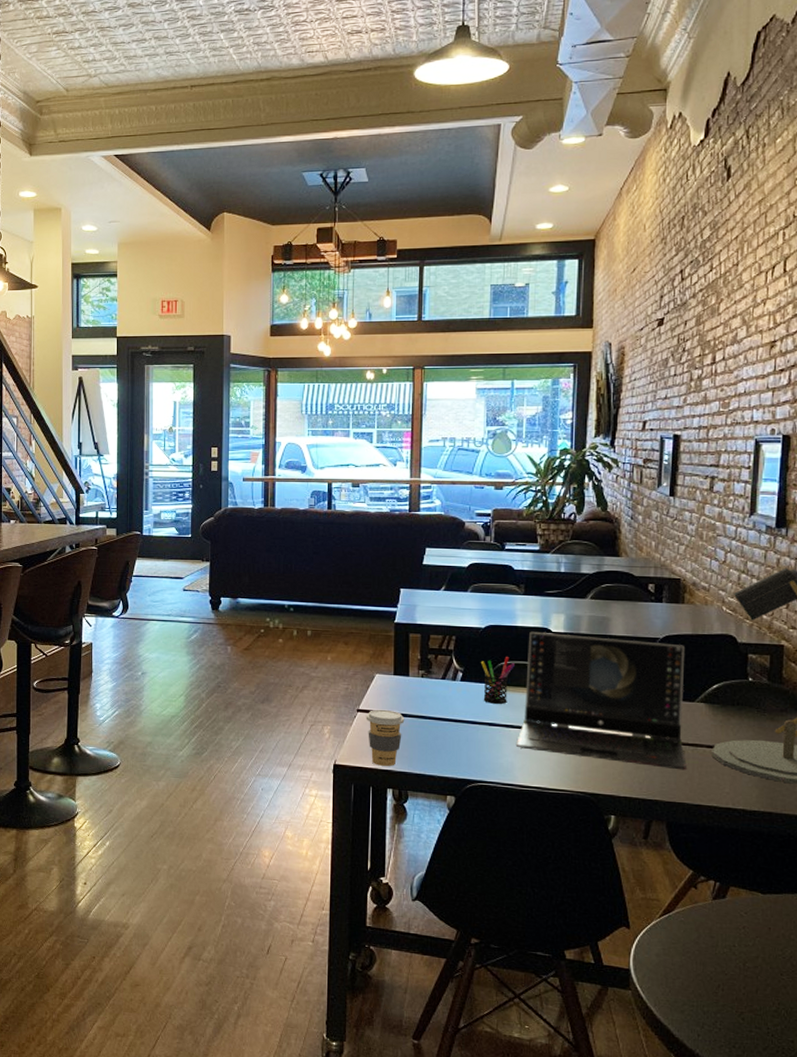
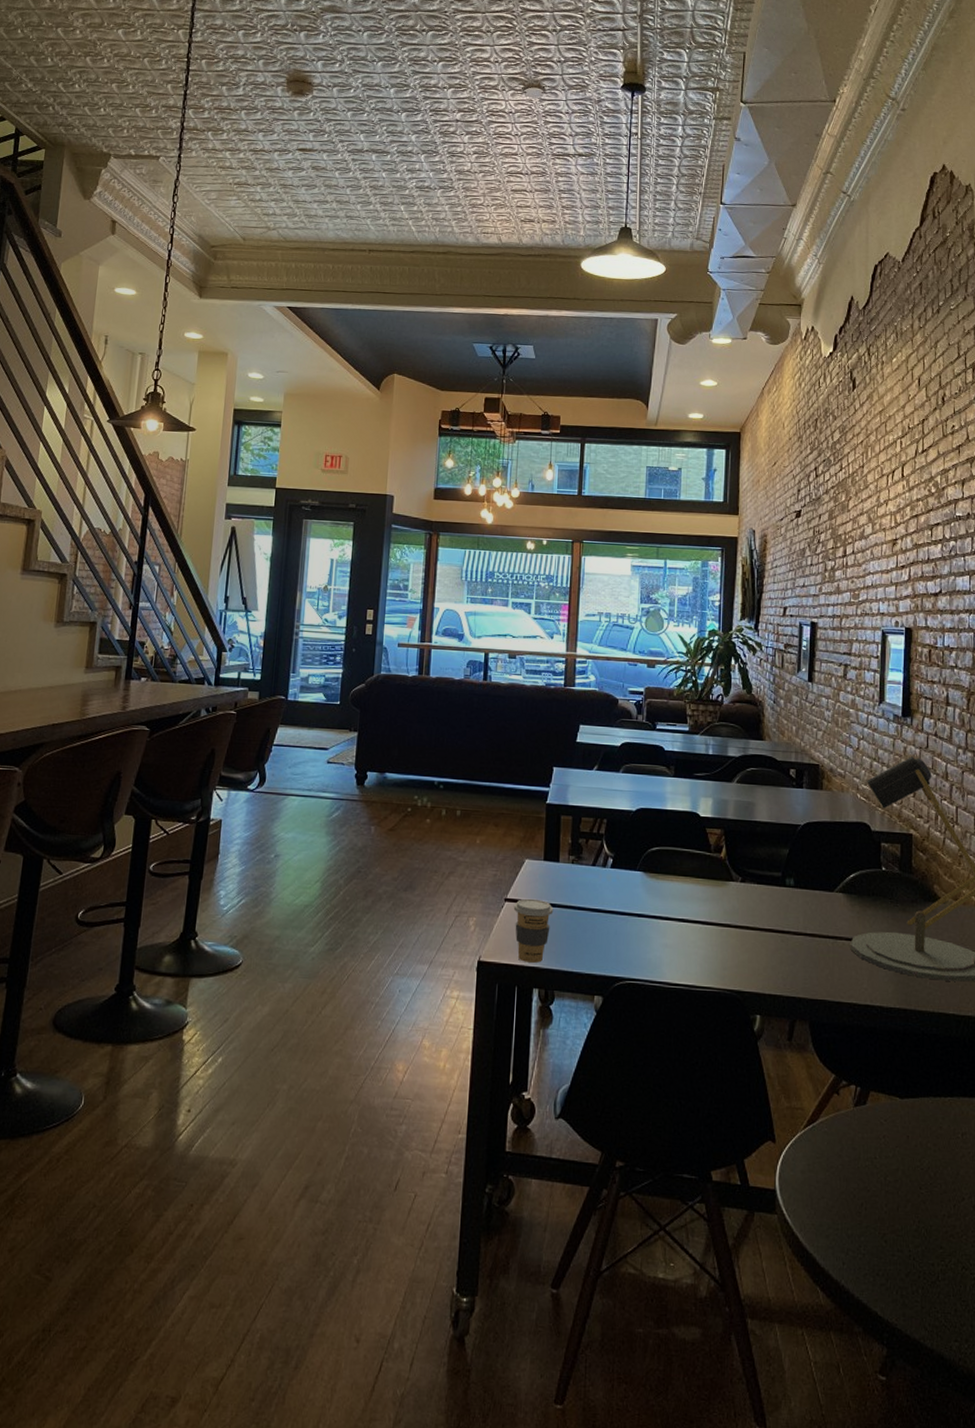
pen holder: present [481,657,515,704] -> none [631,842,664,893]
laptop computer: present [515,631,687,771] -> none [664,815,827,965]

